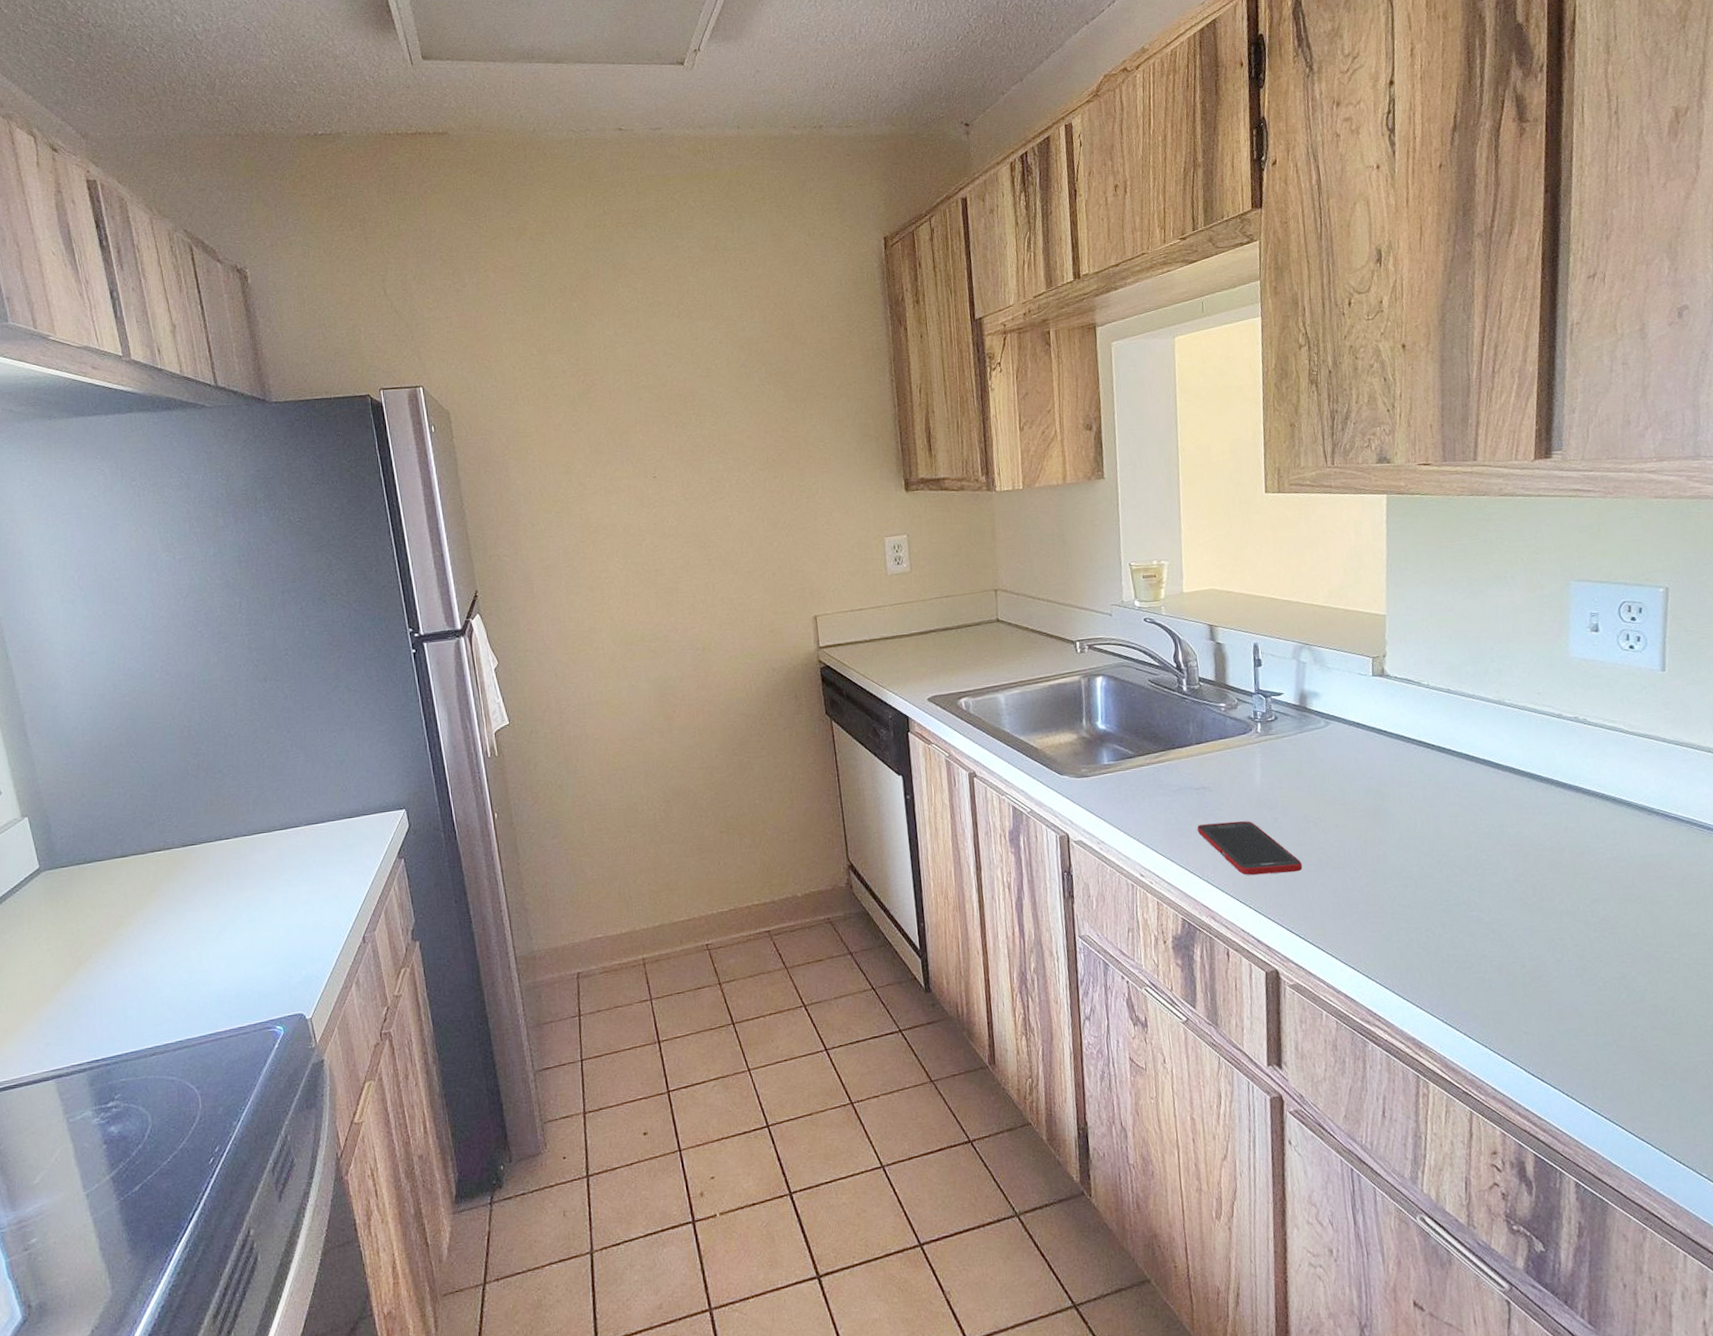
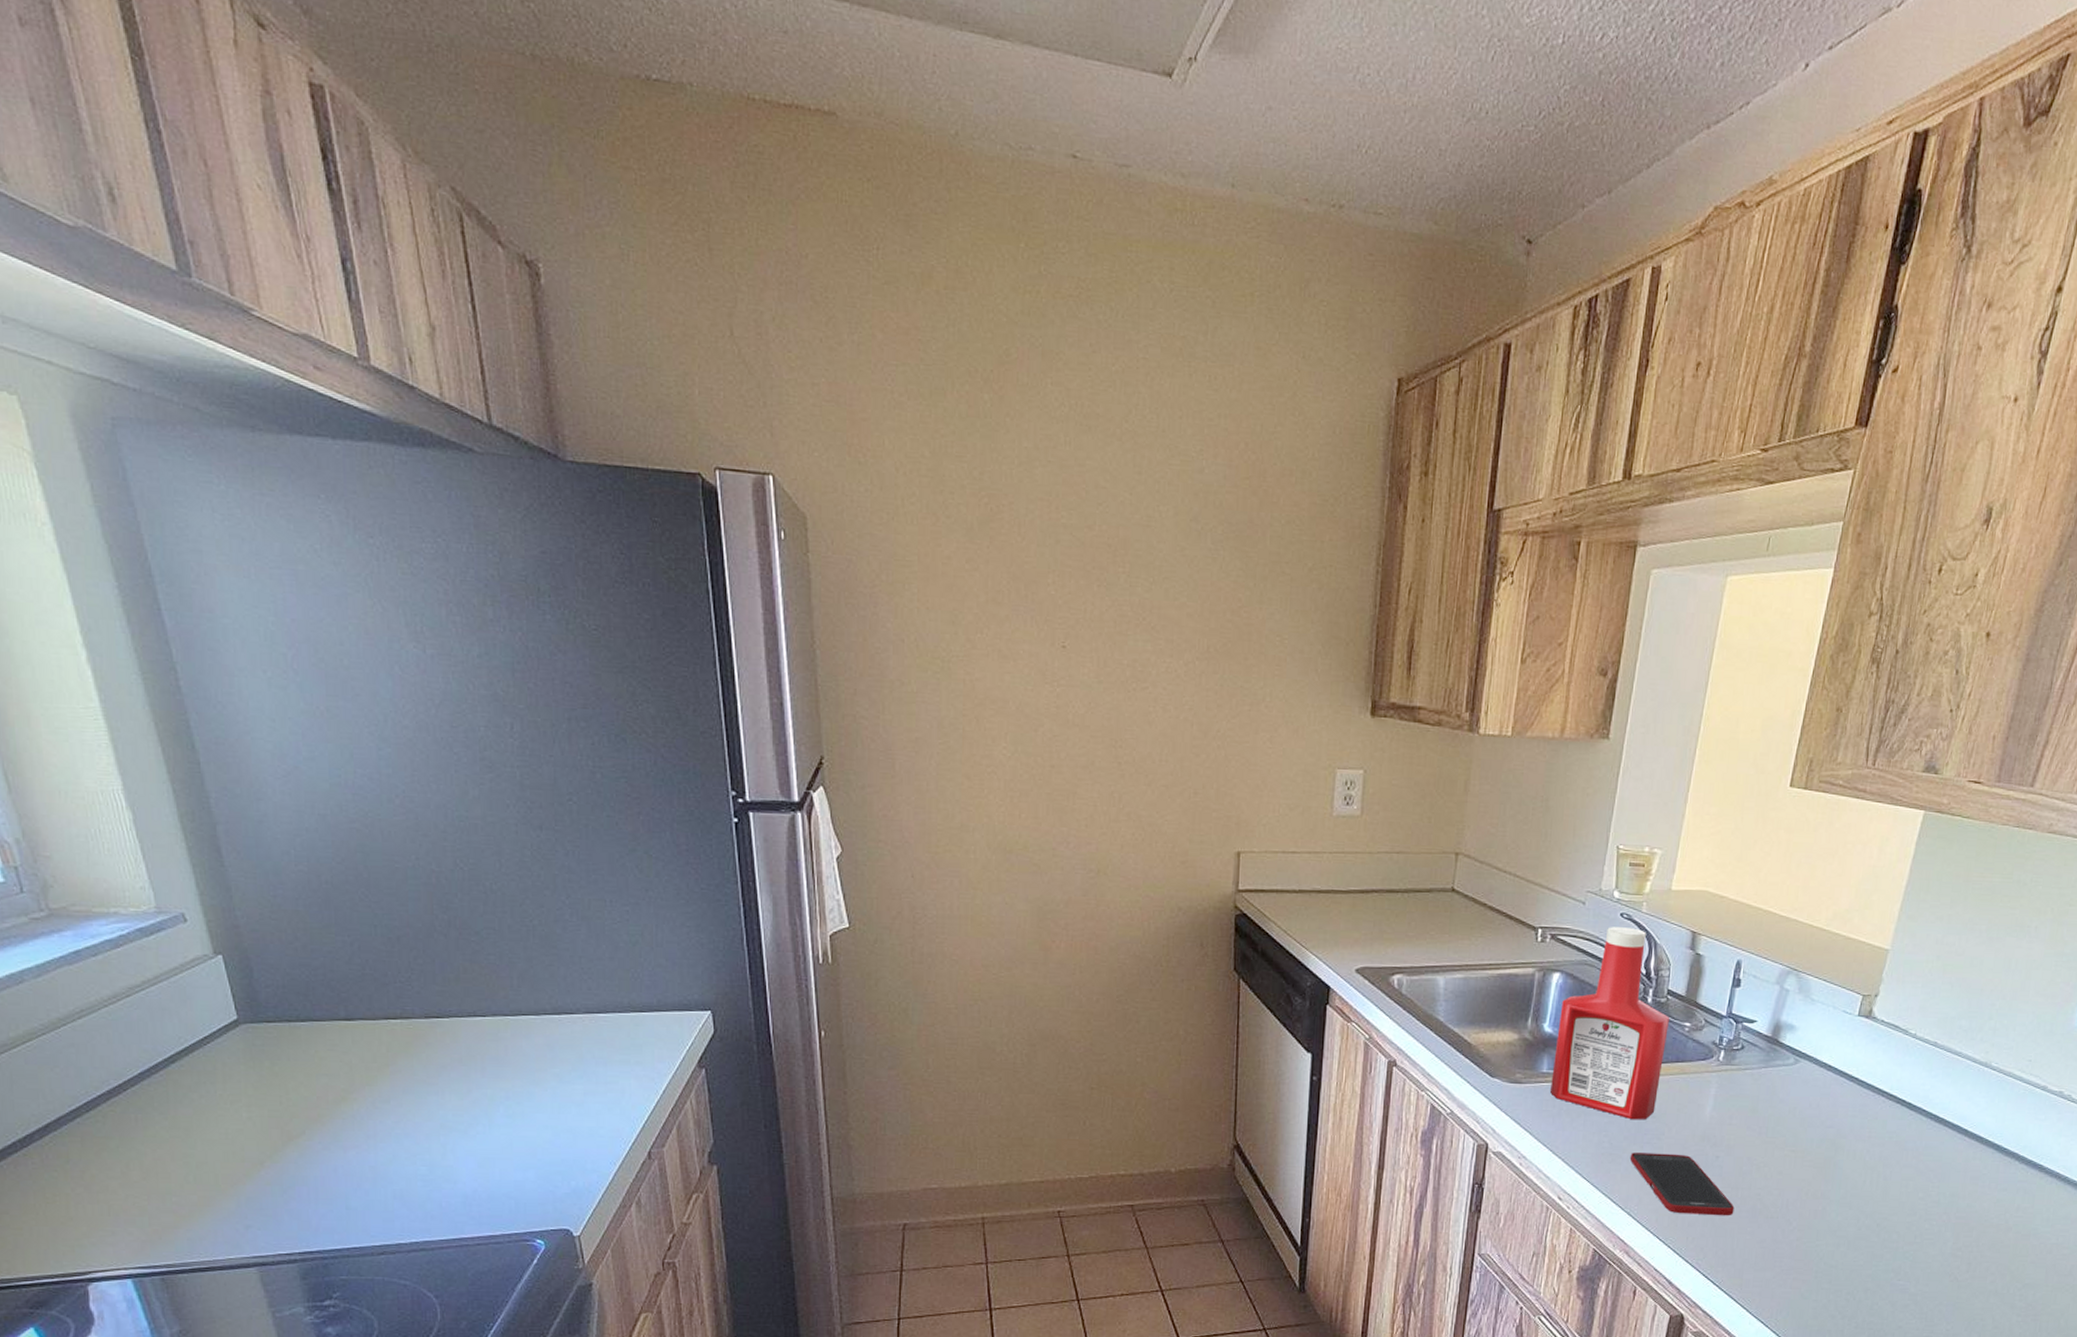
ketchup bottle: none [1109,629,1211,796] -> present [1550,927,1669,1120]

